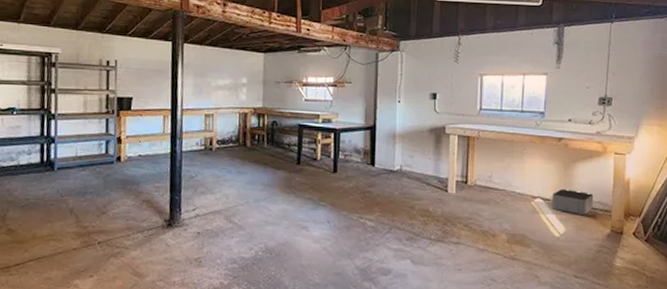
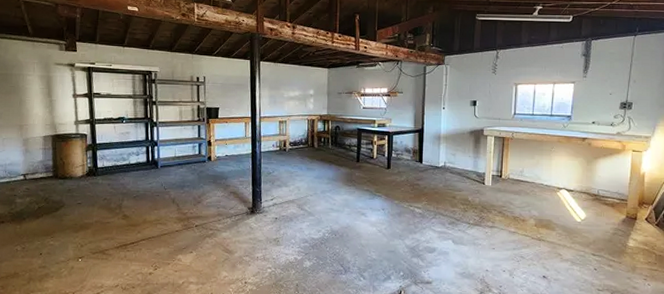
storage bin: present [551,189,594,215] -> none [574,182,612,203]

